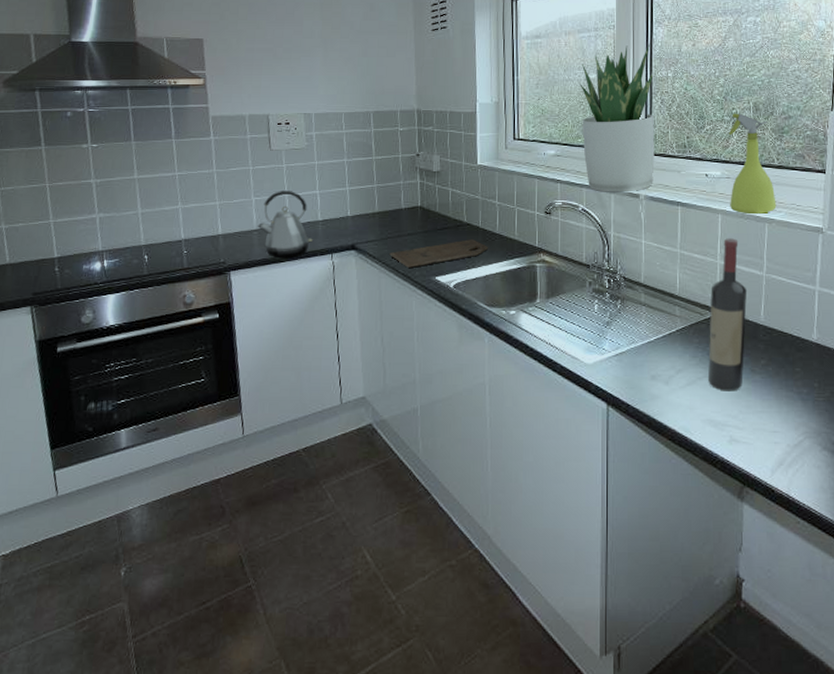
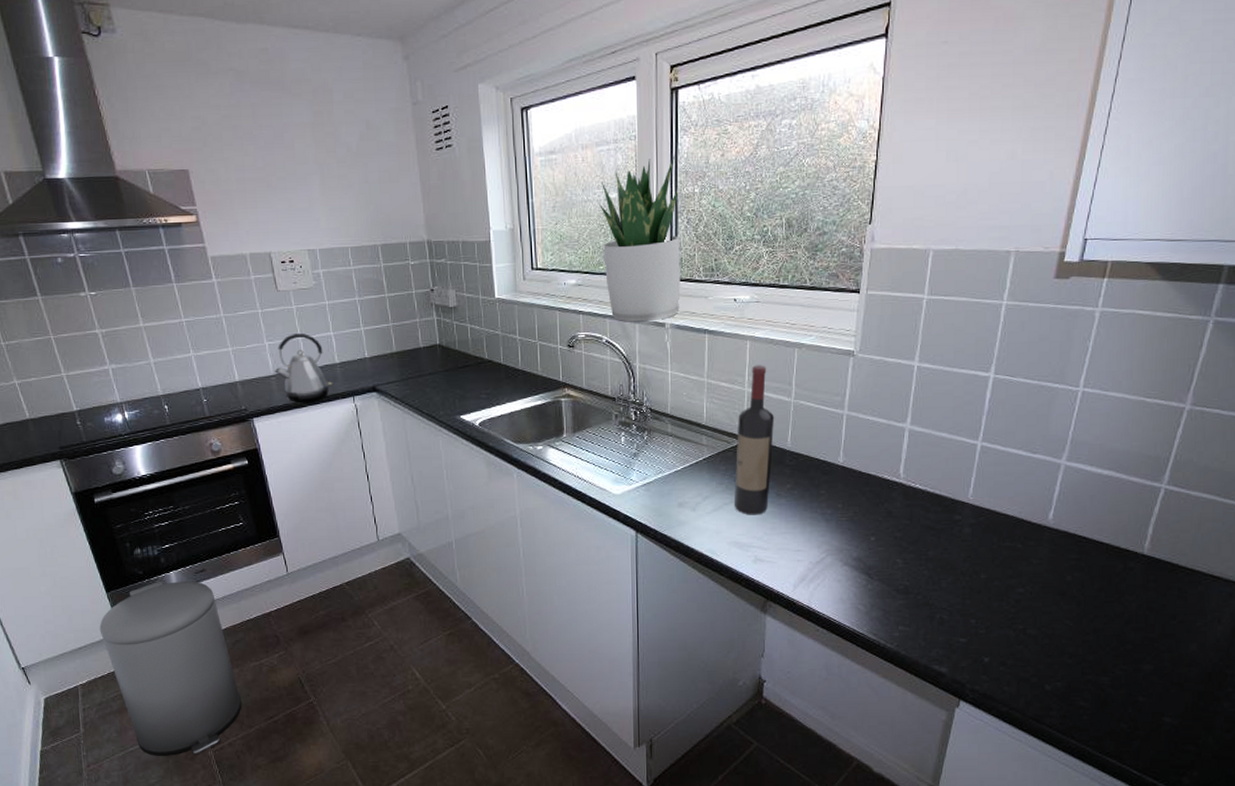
pedal bin: none [35,439,175,646] -> present [99,580,242,756]
cutting board: present [388,239,489,269] -> none [410,376,512,409]
spray bottle: present [728,113,777,215] -> none [758,231,807,340]

